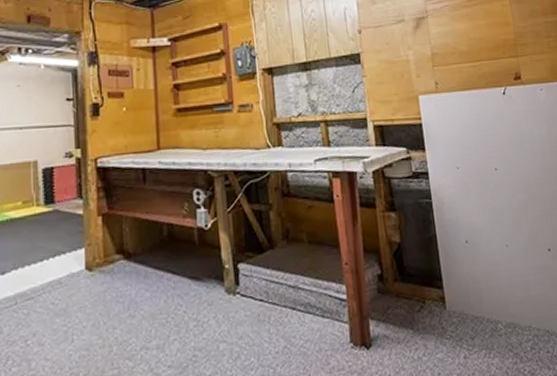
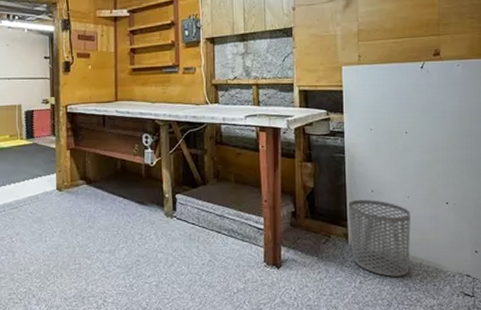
waste bin: none [442,252,518,347] -> present [349,199,411,277]

